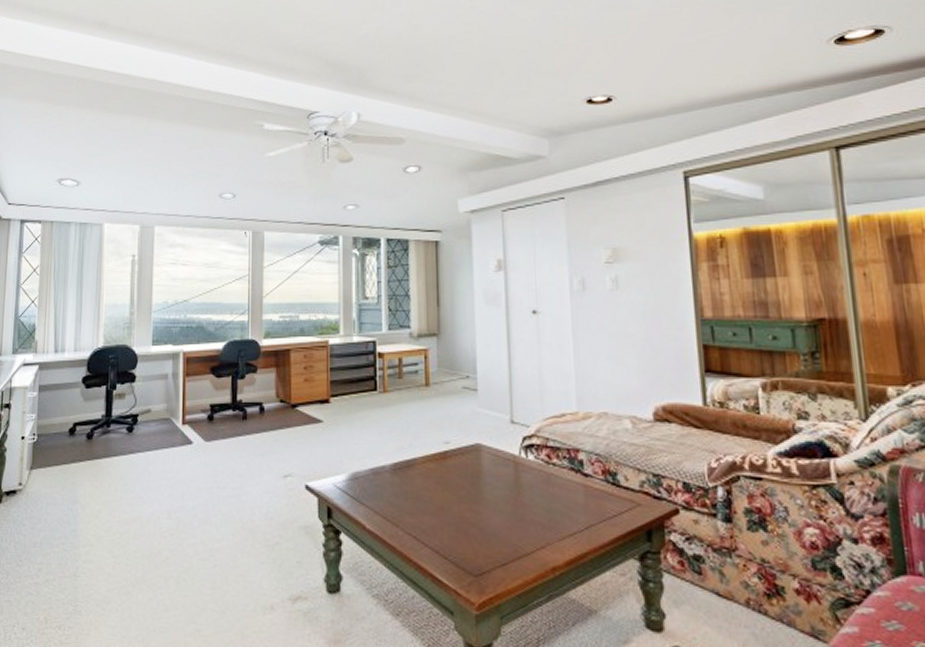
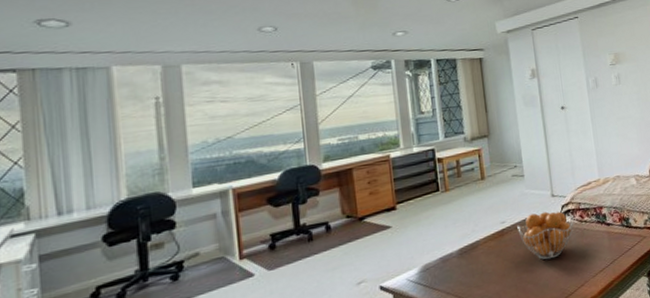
fruit basket: none [464,440,538,503] -> present [517,211,574,260]

